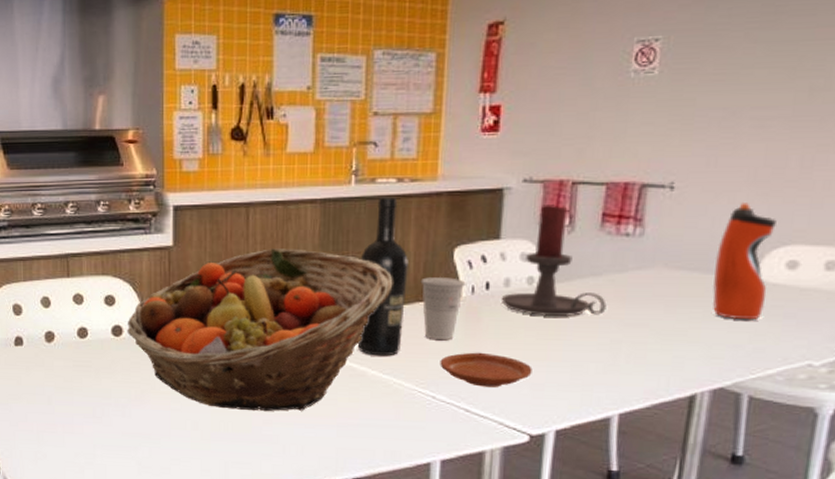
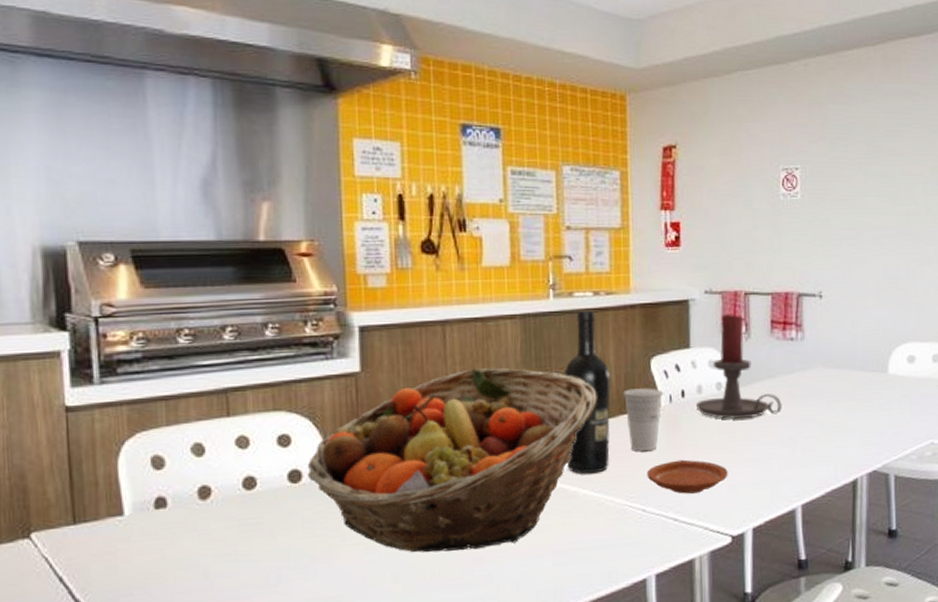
water bottle: present [712,203,777,320] -> none [859,308,897,409]

